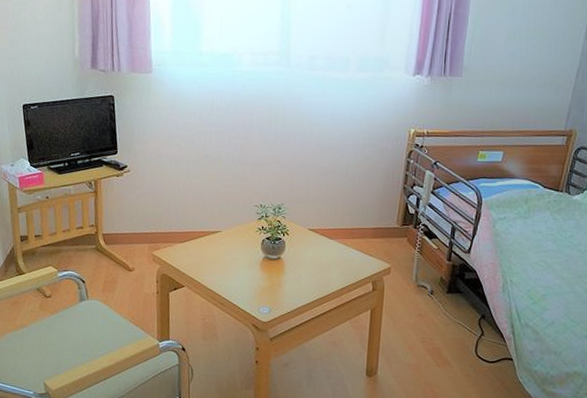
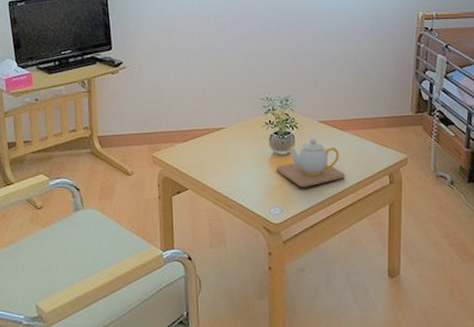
teapot: none [266,245,331,290] -> present [276,138,345,187]

